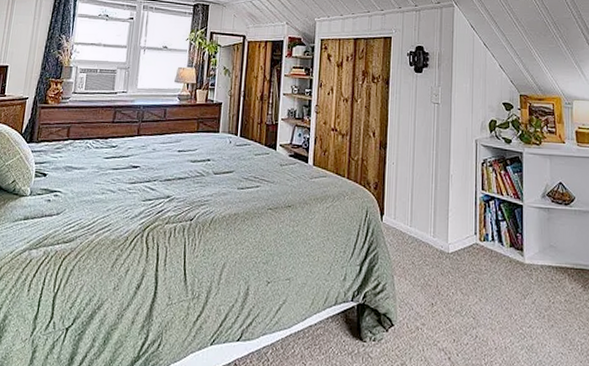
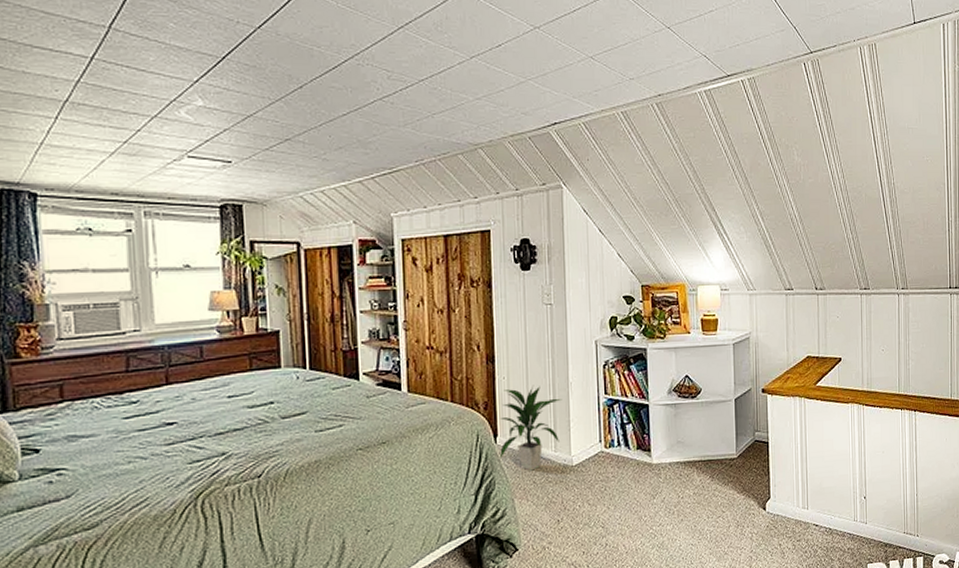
indoor plant: none [383,173,443,252] -> present [499,385,562,471]

